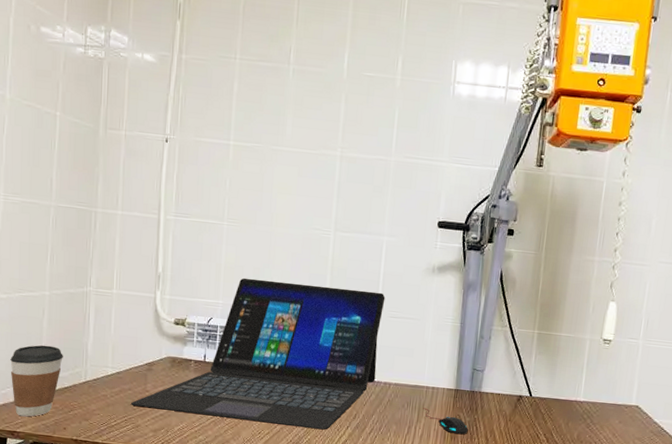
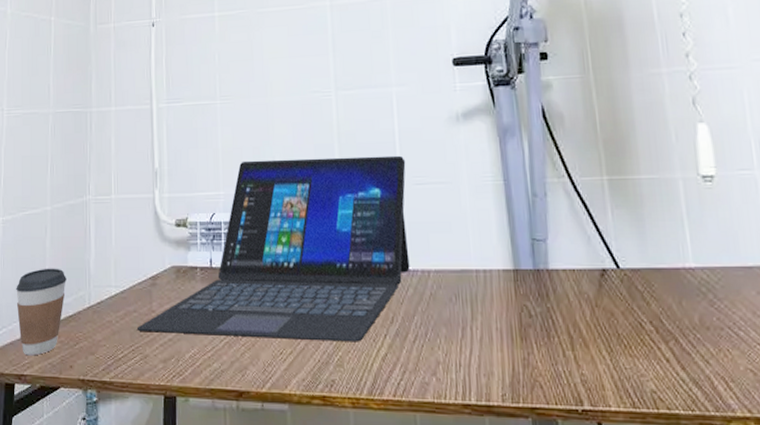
mouse: present [423,408,468,435] -> none [476,299,542,333]

